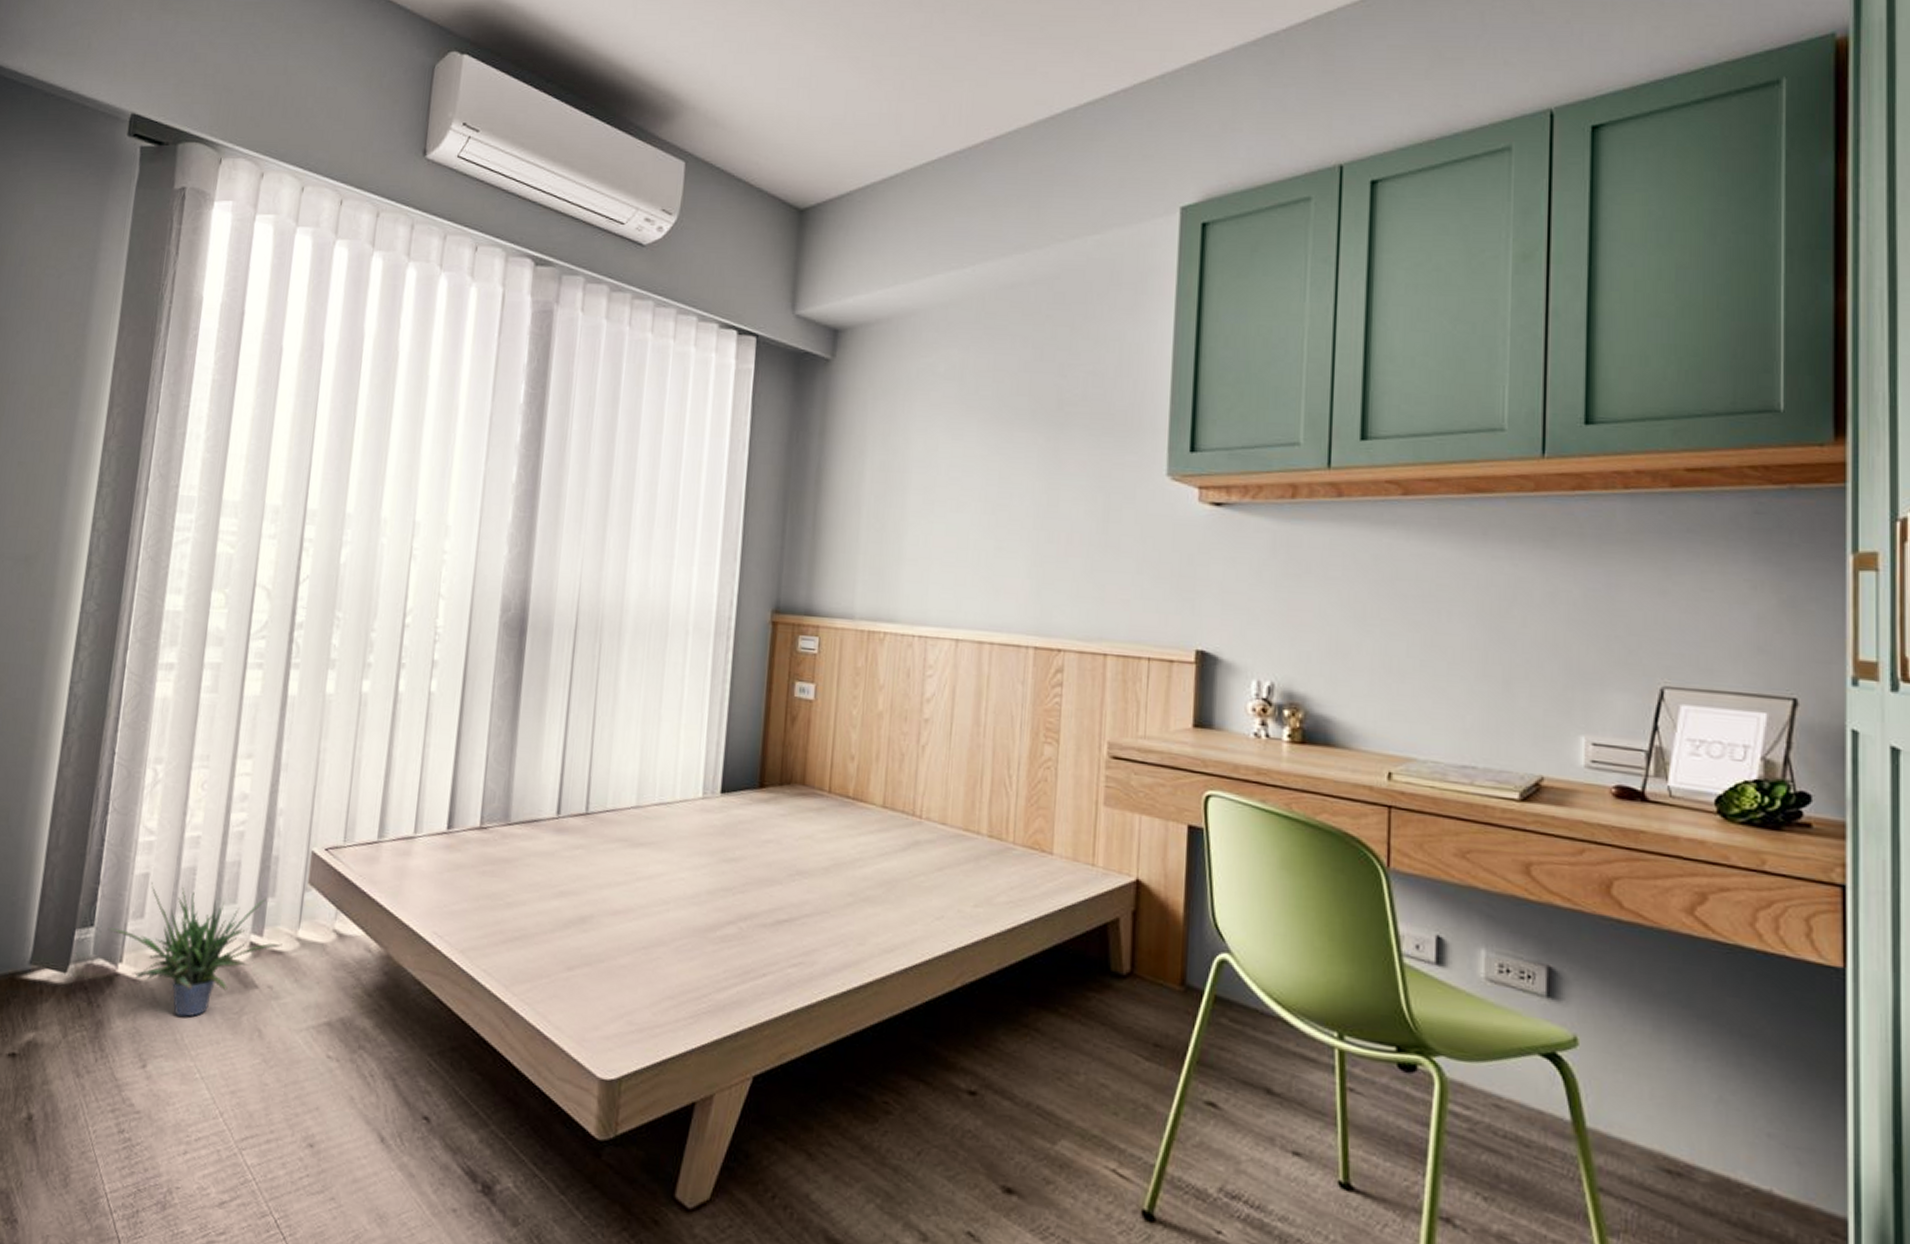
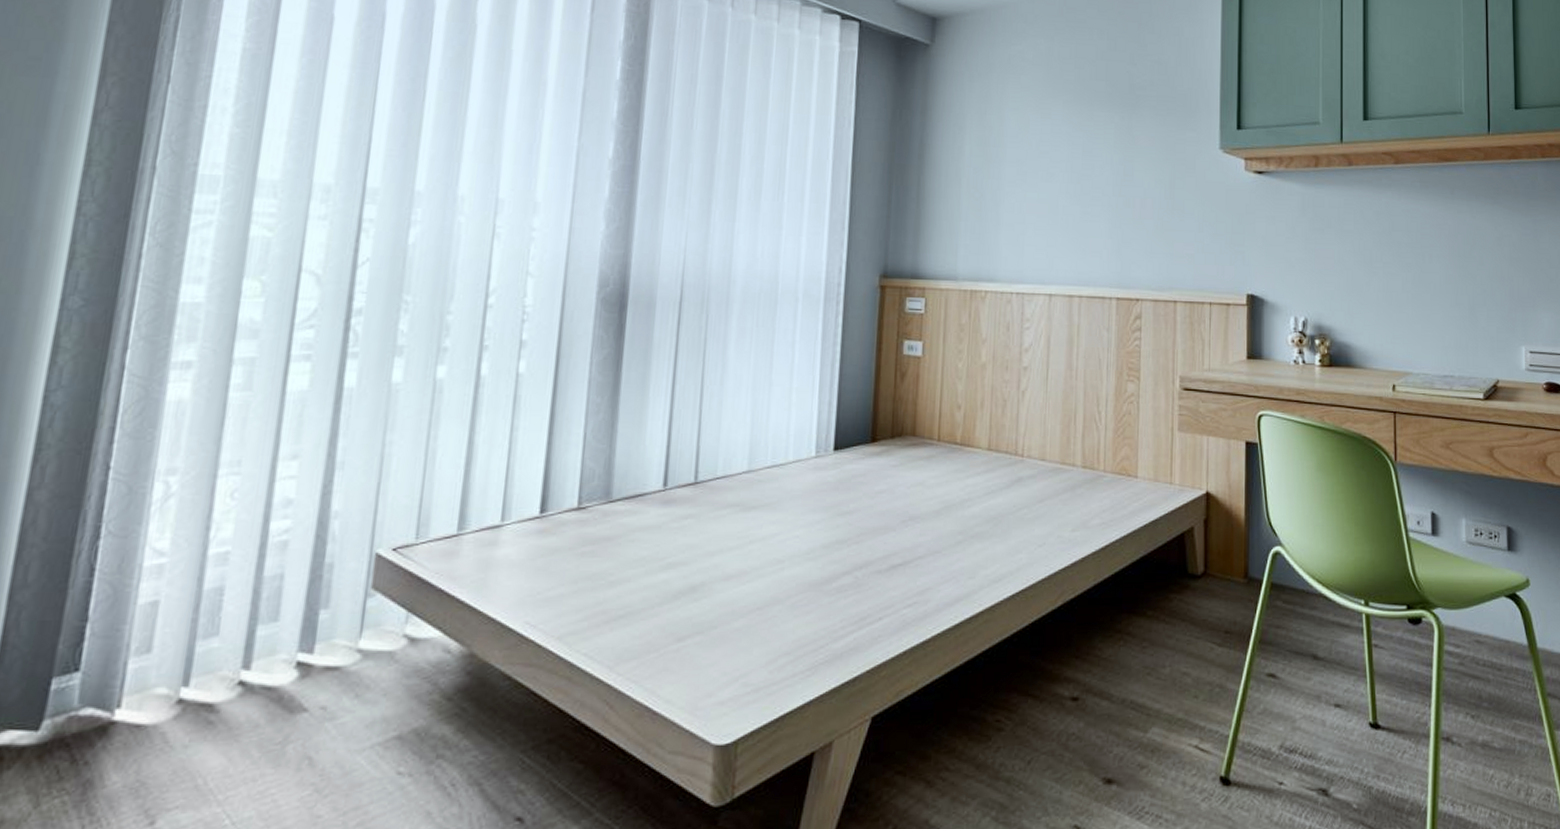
potted plant: present [107,881,283,1017] -> none [99,609,339,758]

